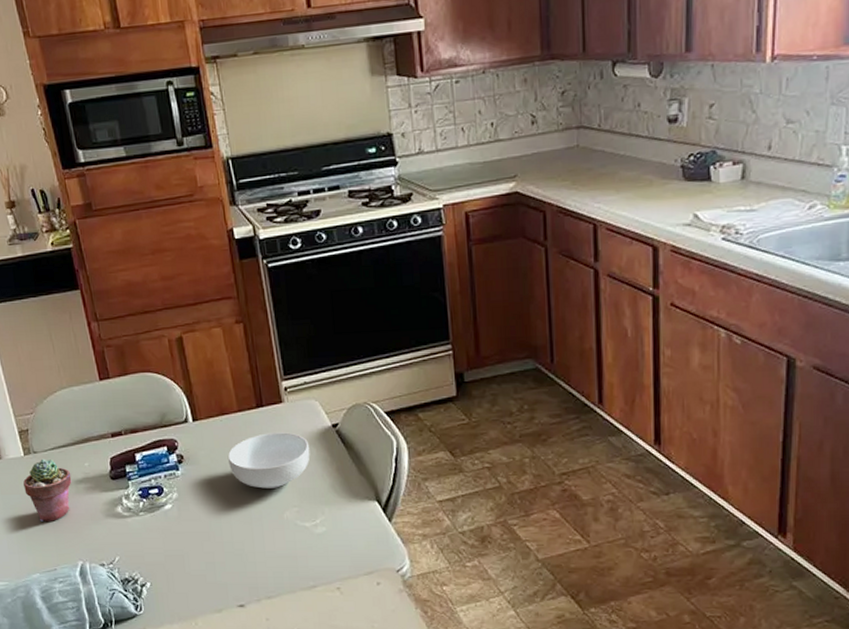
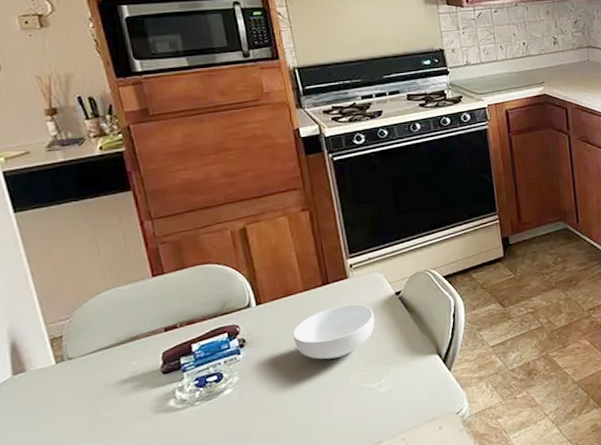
potted succulent: present [23,459,72,522] -> none [53,363,115,431]

